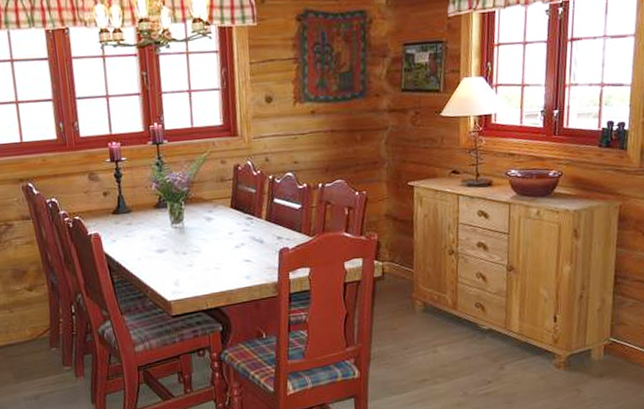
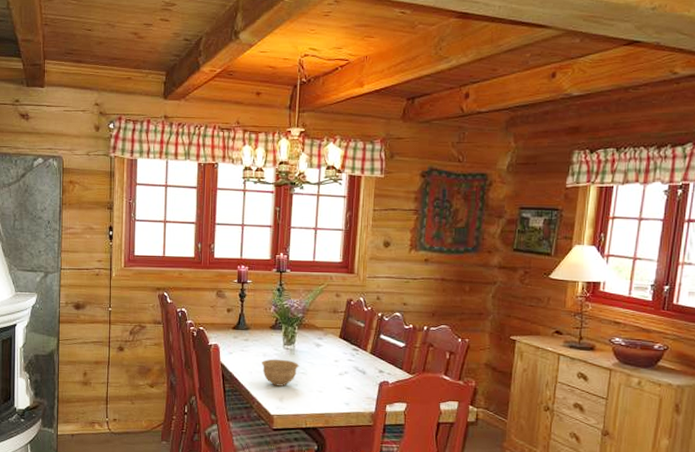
bowl: none [150,239,192,270] -> present [262,359,299,387]

